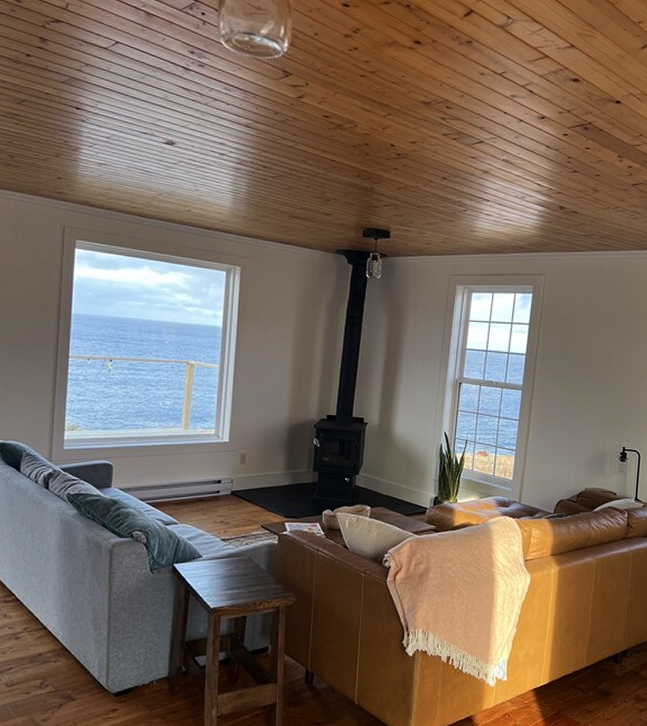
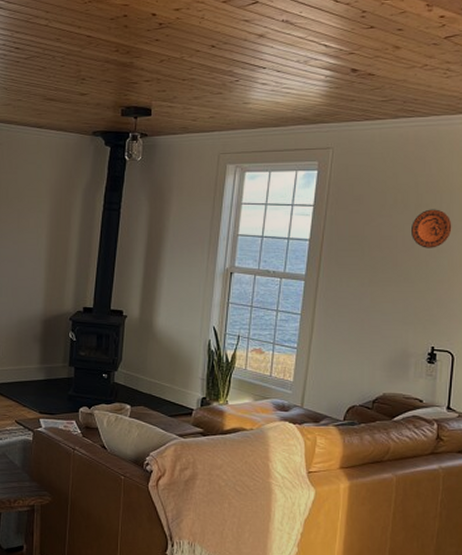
decorative plate: none [607,329,638,363] -> present [412,209,452,248]

